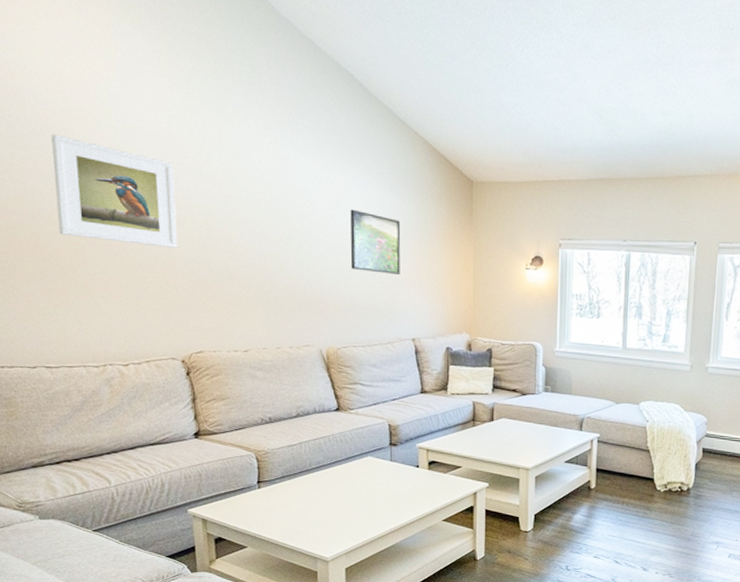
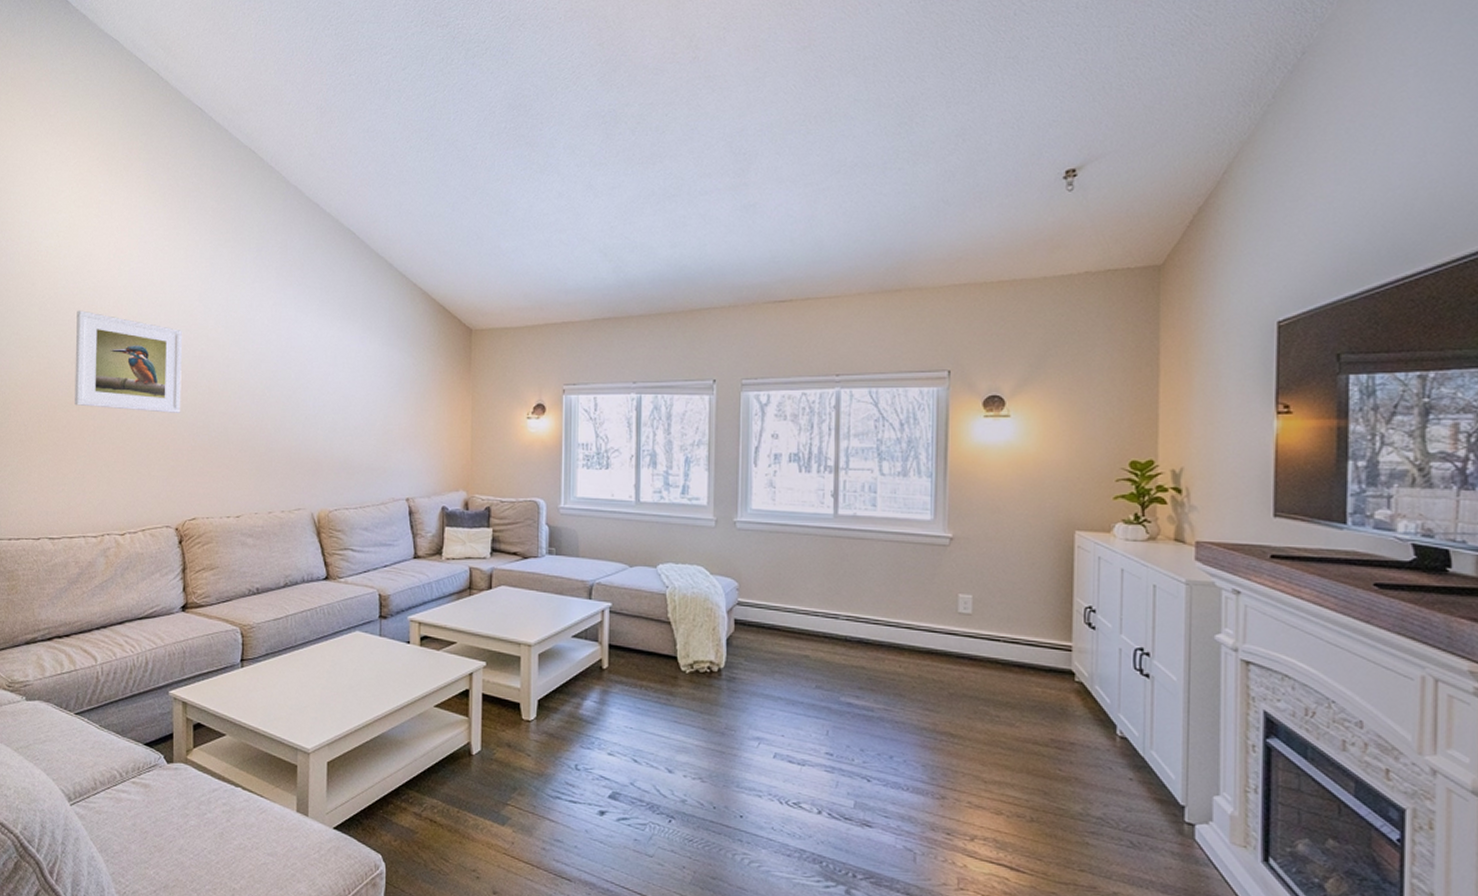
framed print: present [350,209,401,274] -> none [346,365,397,430]

